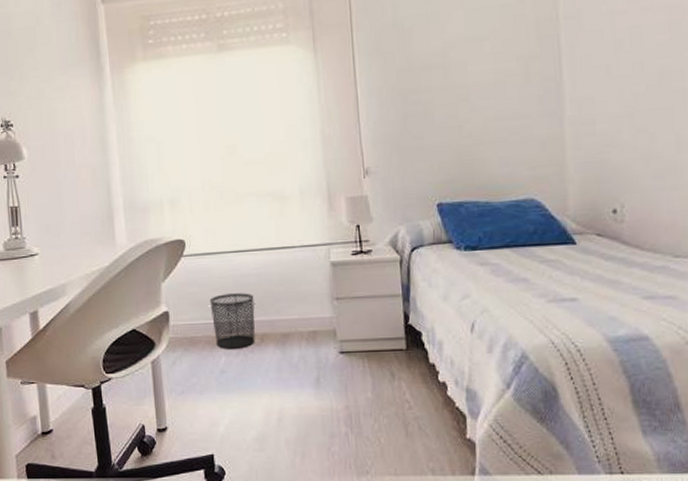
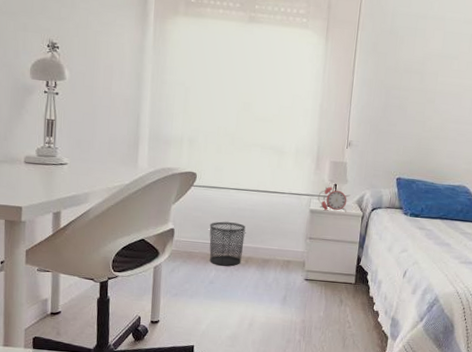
alarm clock: none [338,229,380,260] -> present [318,186,351,212]

